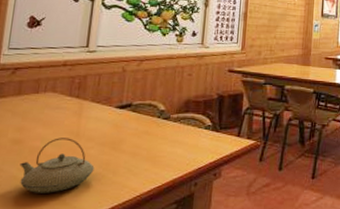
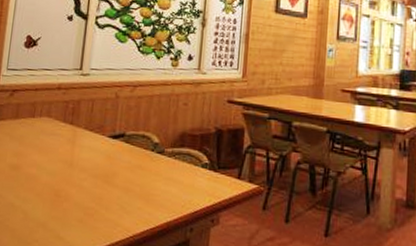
teapot: present [19,138,95,193] -> none [17,166,88,225]

